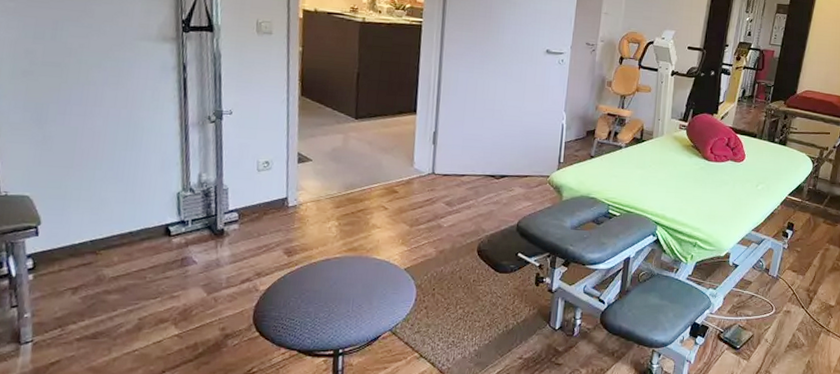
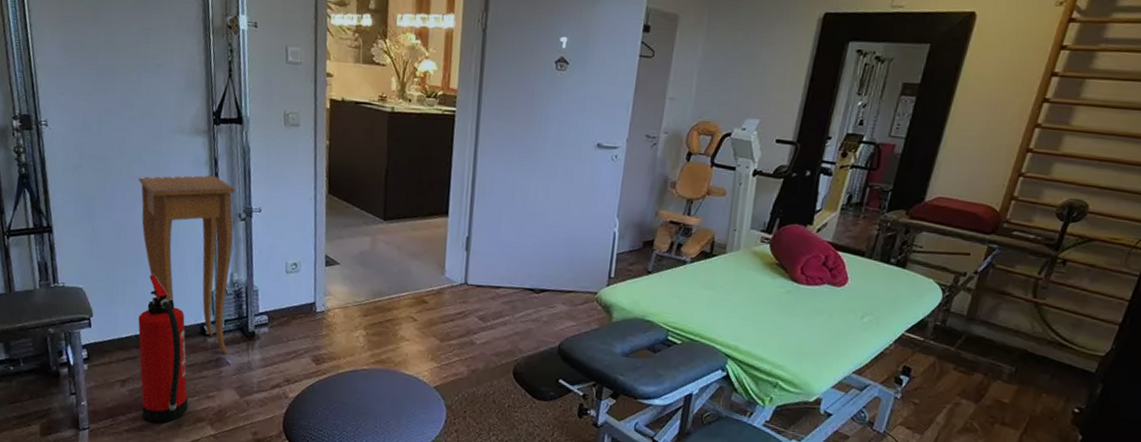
fire extinguisher: none [94,179,150,328] -> present [138,275,189,423]
side table: none [97,80,206,254] -> present [138,175,236,355]

